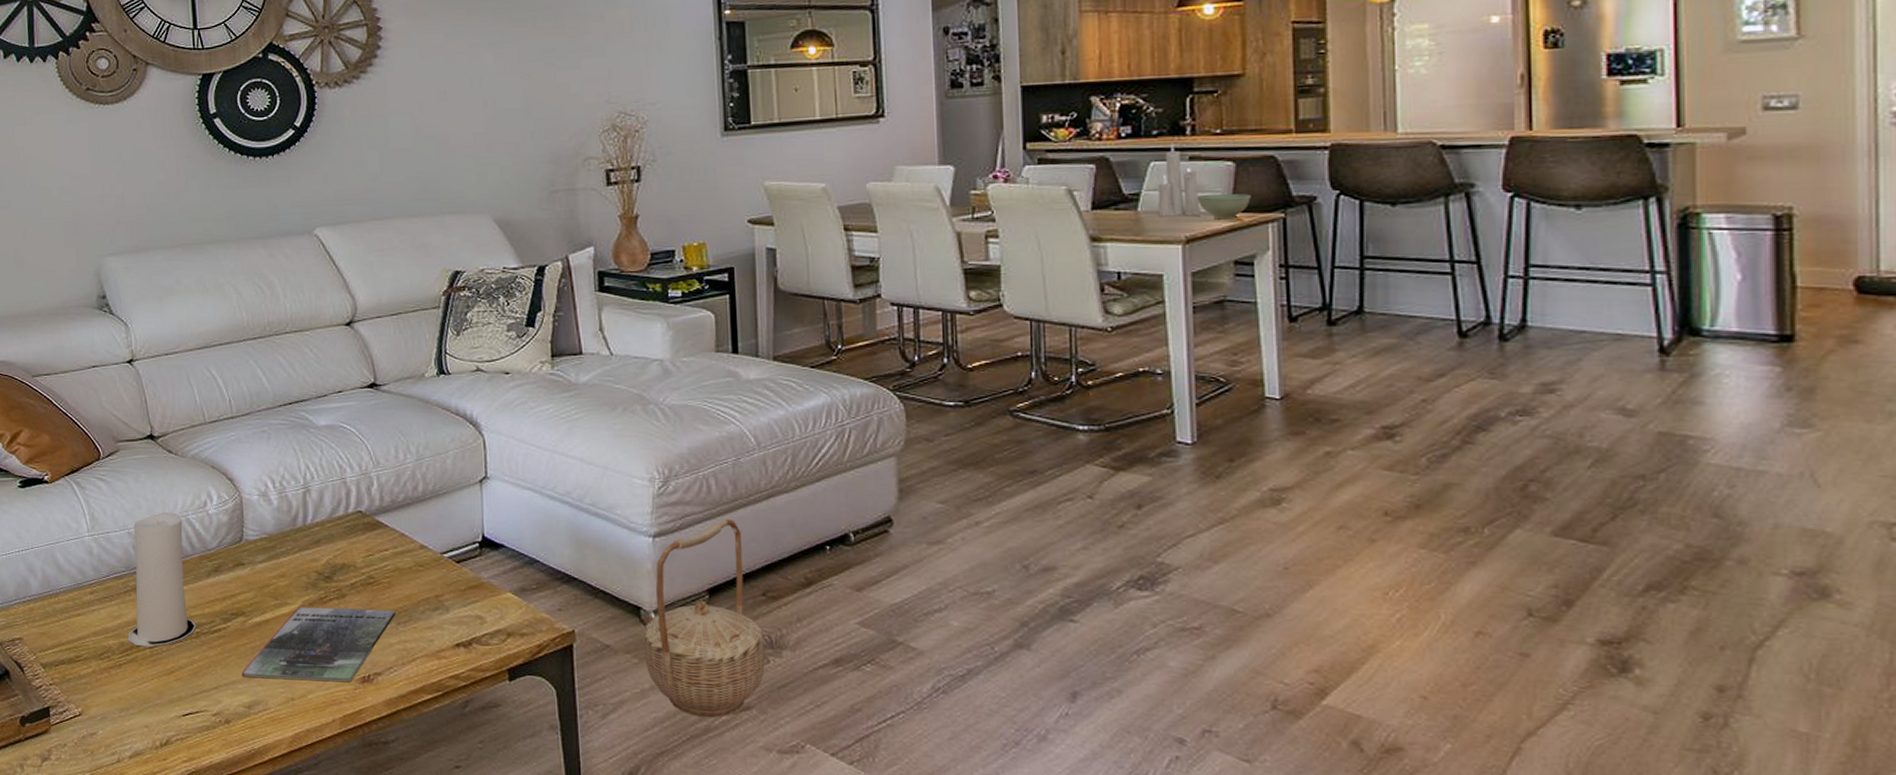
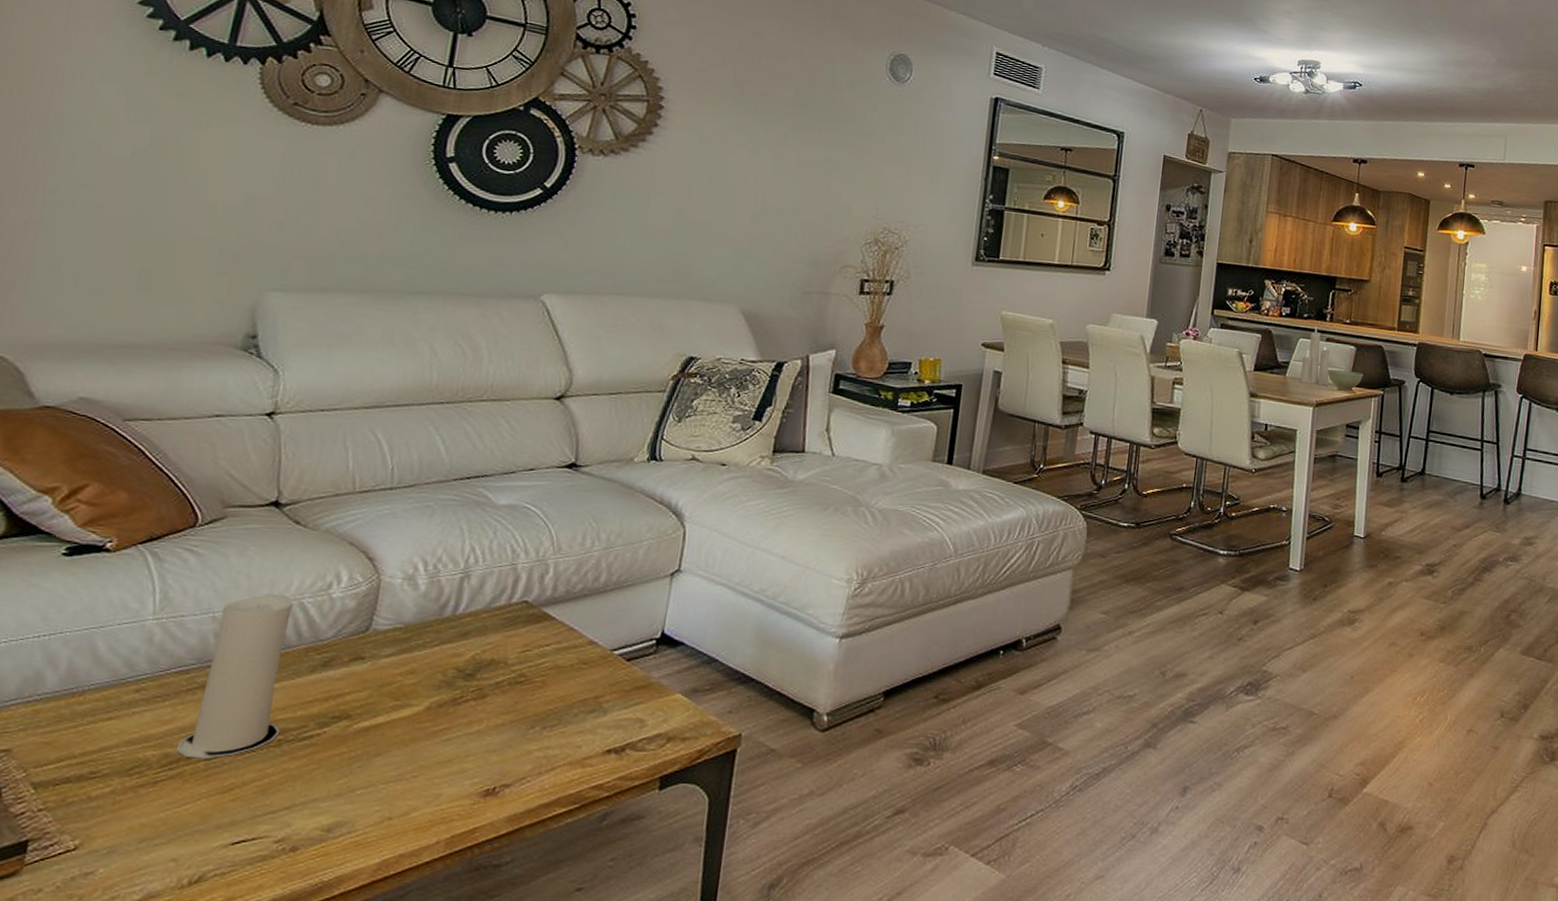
magazine: present [241,607,396,682] -> none [327,709,544,795]
basket: present [643,519,765,717] -> none [808,622,930,822]

